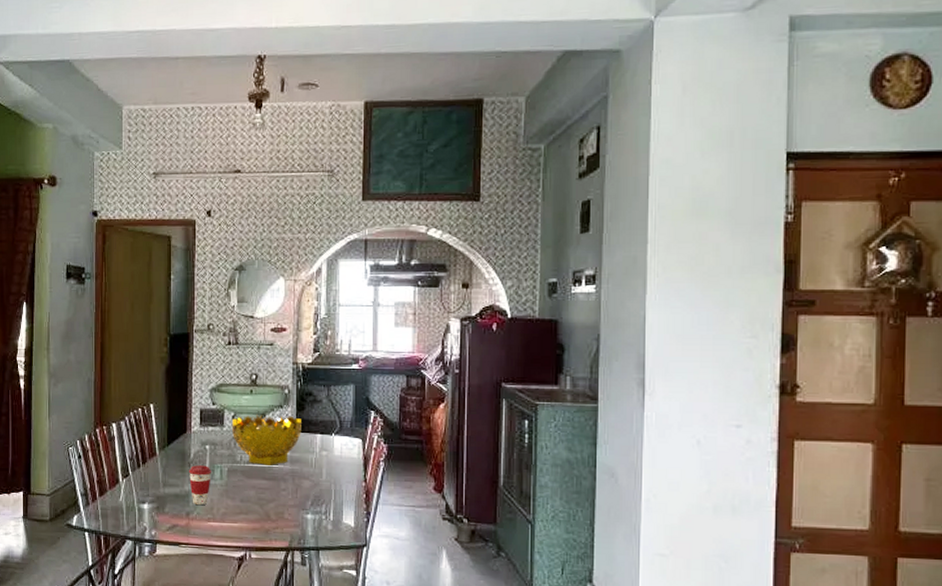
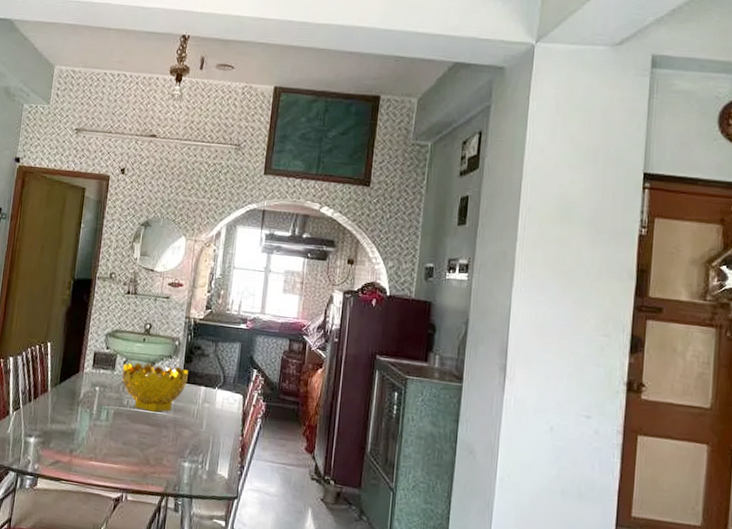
coffee cup: present [188,465,211,506] -> none [76,405,99,445]

